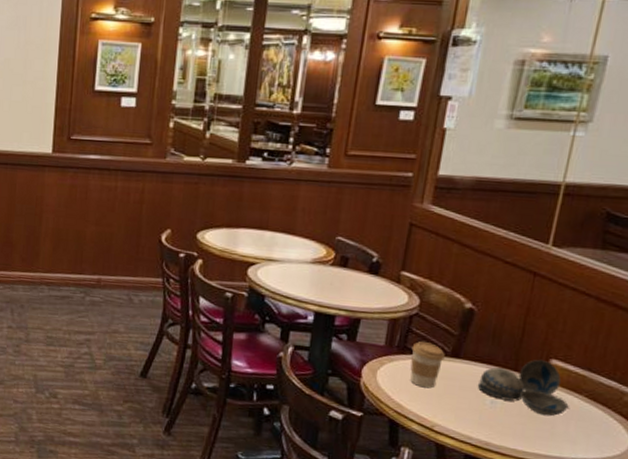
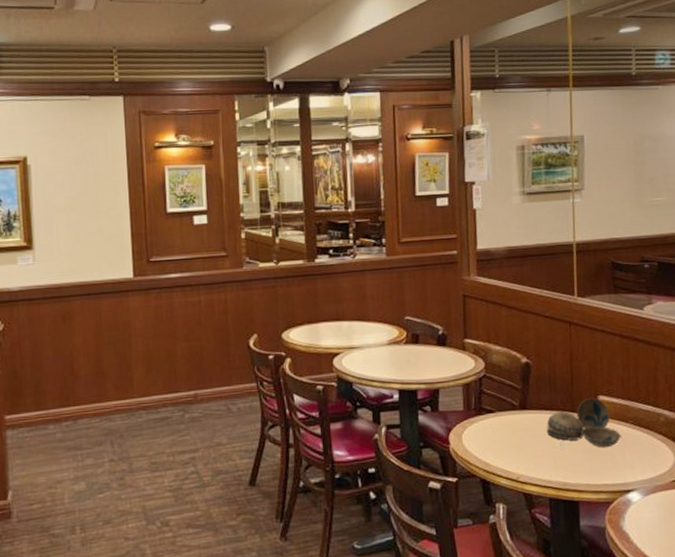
coffee cup: present [410,342,445,389] -> none [486,400,515,443]

